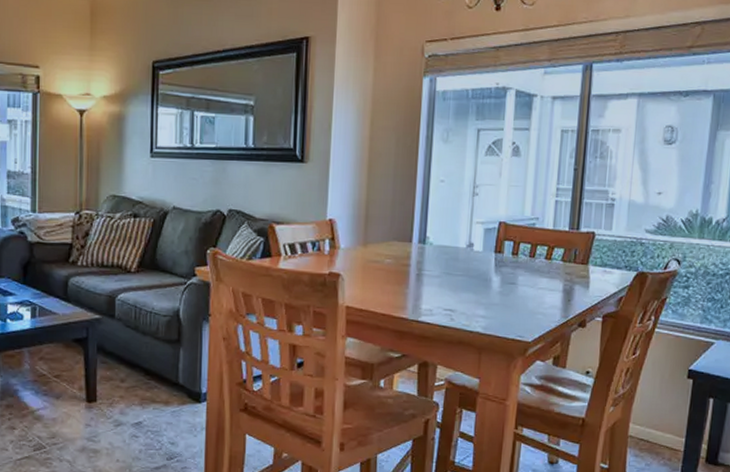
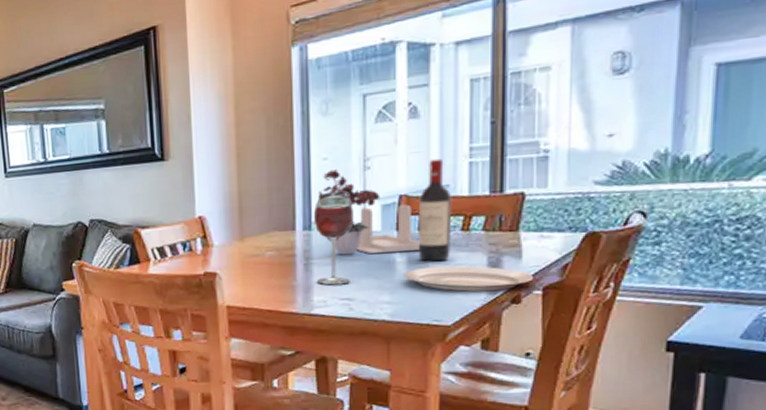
wineglass: none [427,211,462,297] -> present [313,191,354,286]
flower arrangement: none [434,192,484,270] -> present [319,169,380,255]
napkin holder: none [462,229,512,273] -> present [357,204,420,255]
plate: none [497,288,597,315] -> present [404,265,534,292]
wine bottle: none [510,194,540,284] -> present [418,158,452,262]

